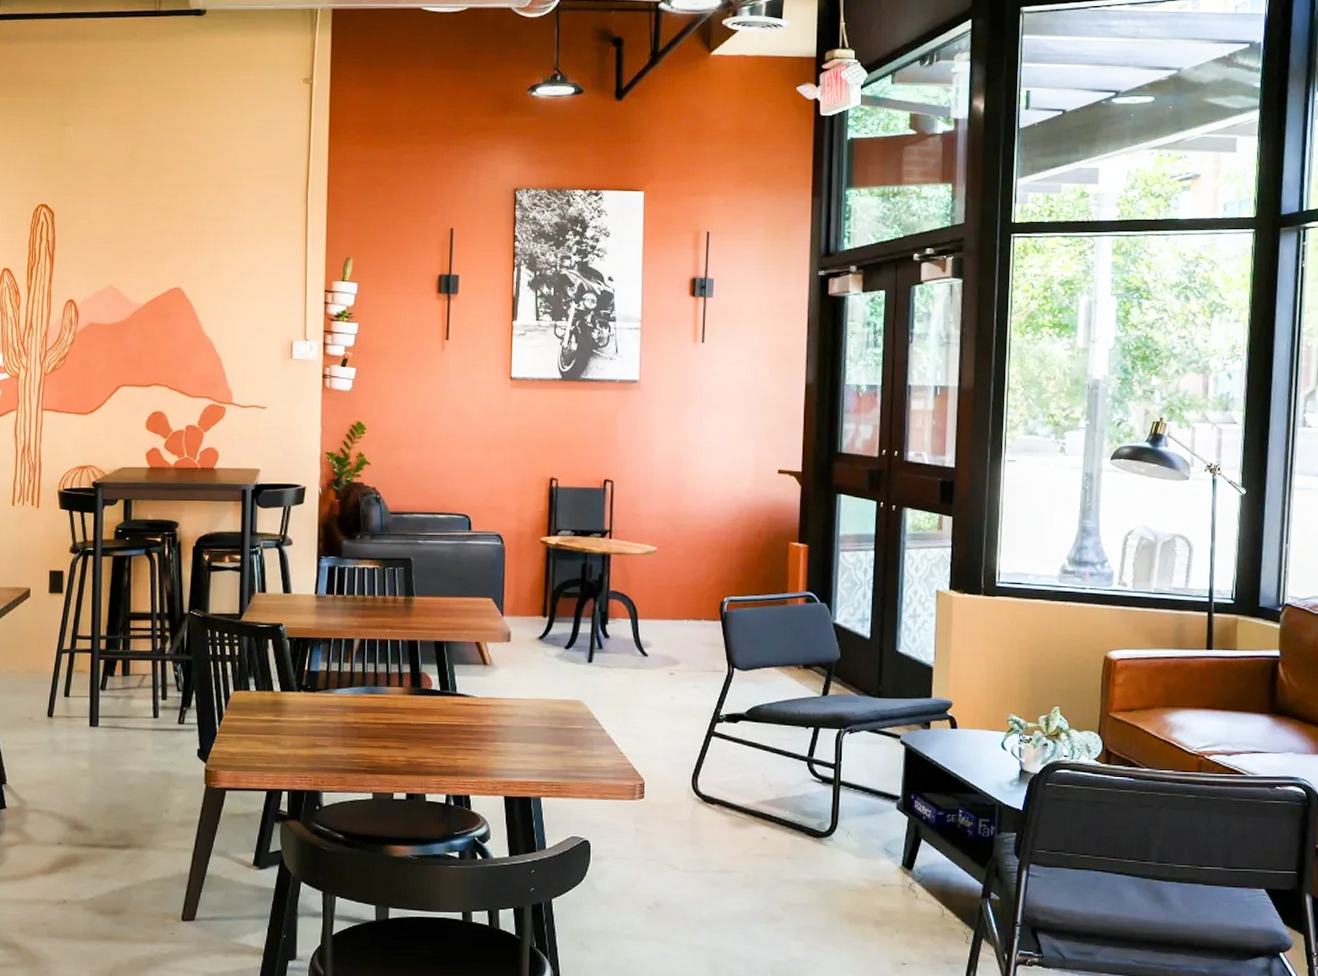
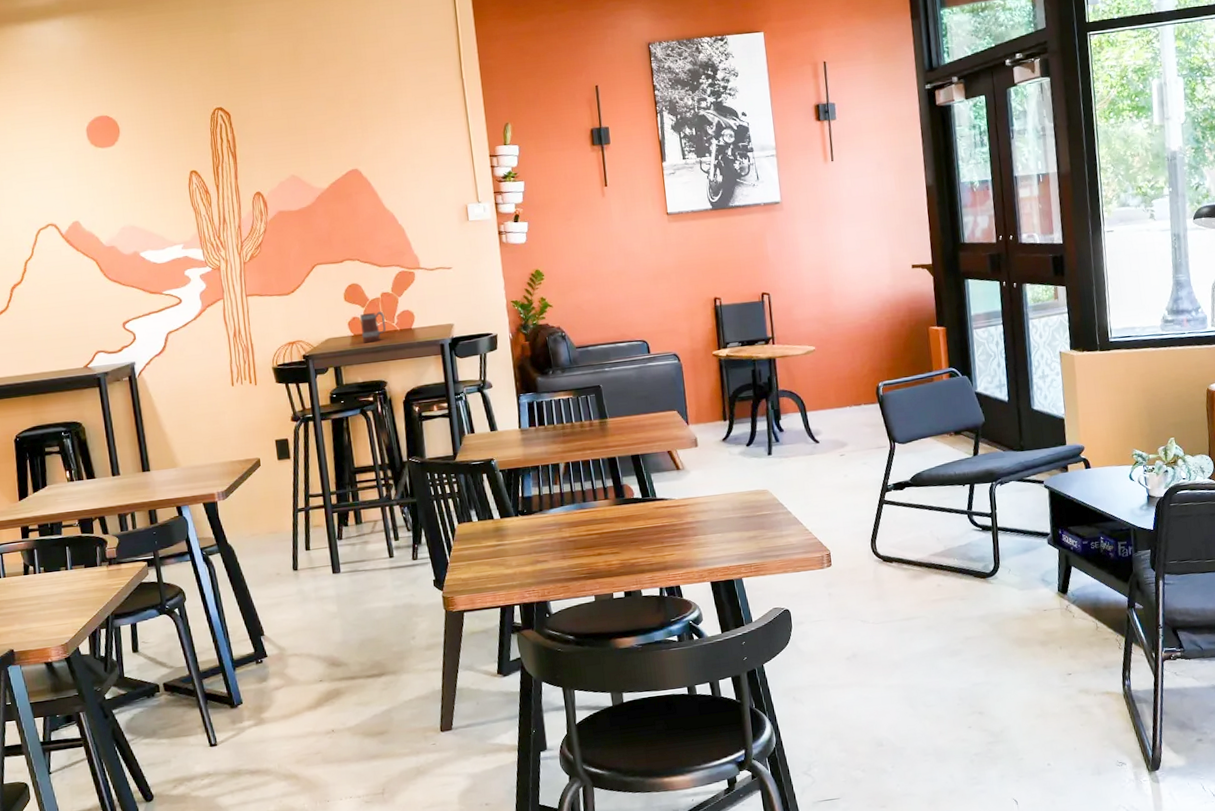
beer mug: none [158,445,187,478] -> present [360,311,387,343]

